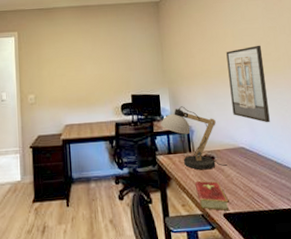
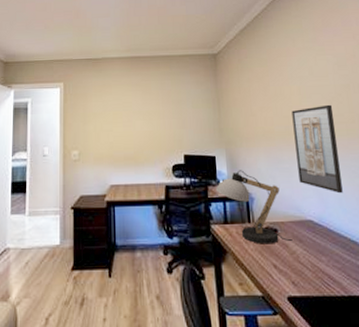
hardcover book: present [194,180,229,211] -> none [254,256,294,294]

